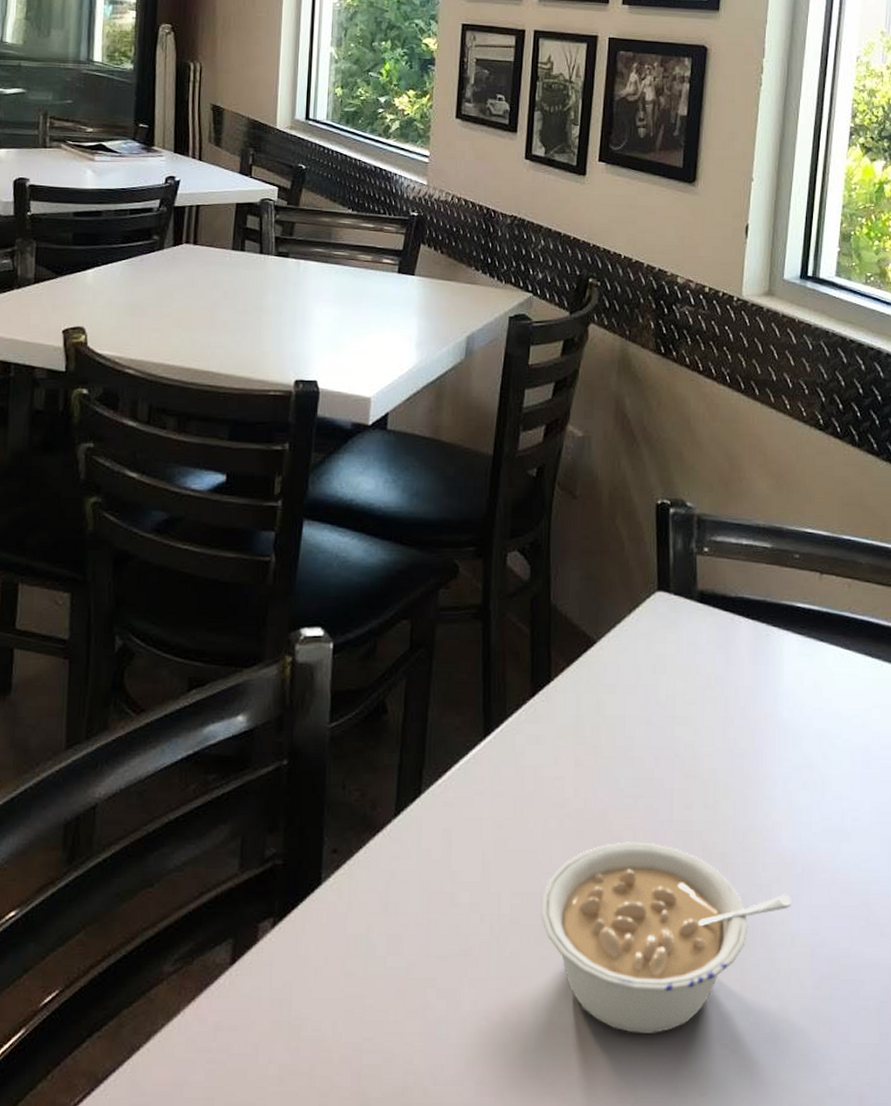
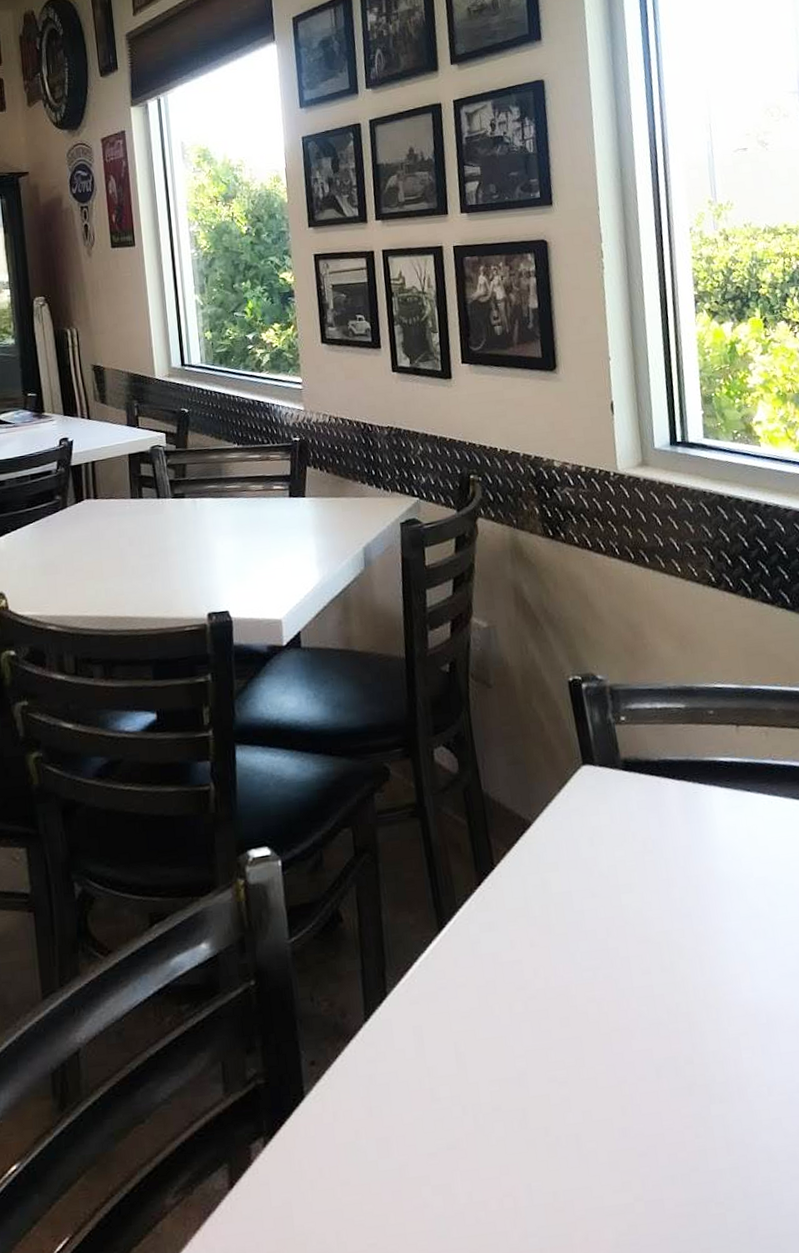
legume: present [541,842,791,1035] -> none [519,1011,762,1205]

